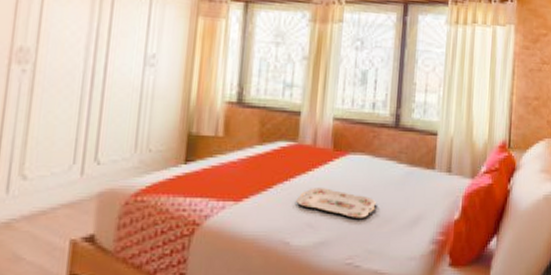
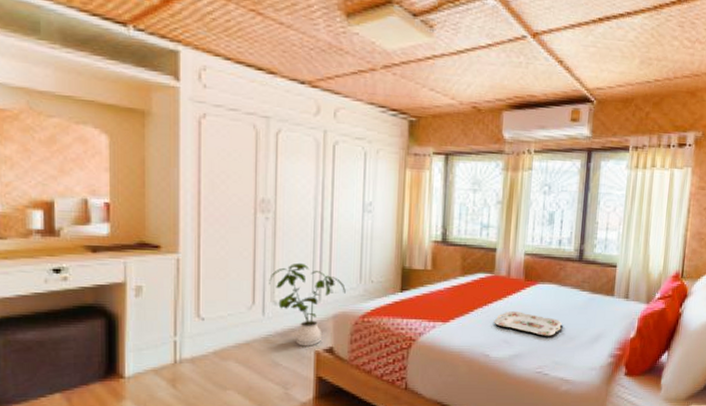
house plant: none [18,126,117,234] -> present [269,262,346,346]

